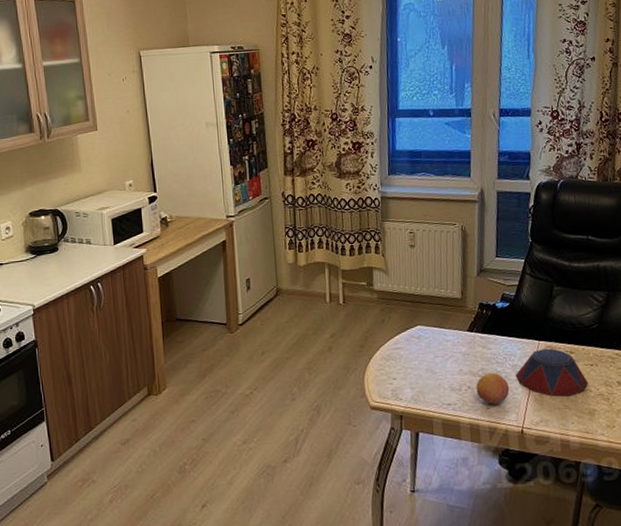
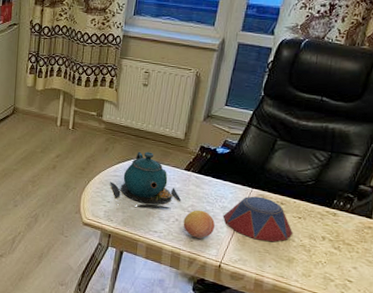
teapot: none [392,317,470,380] -> present [110,151,182,210]

